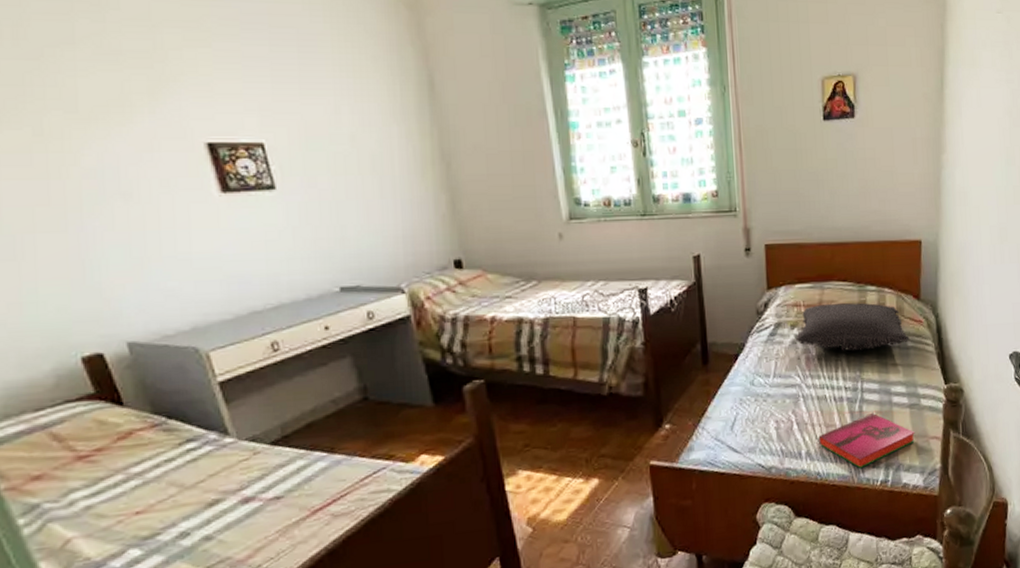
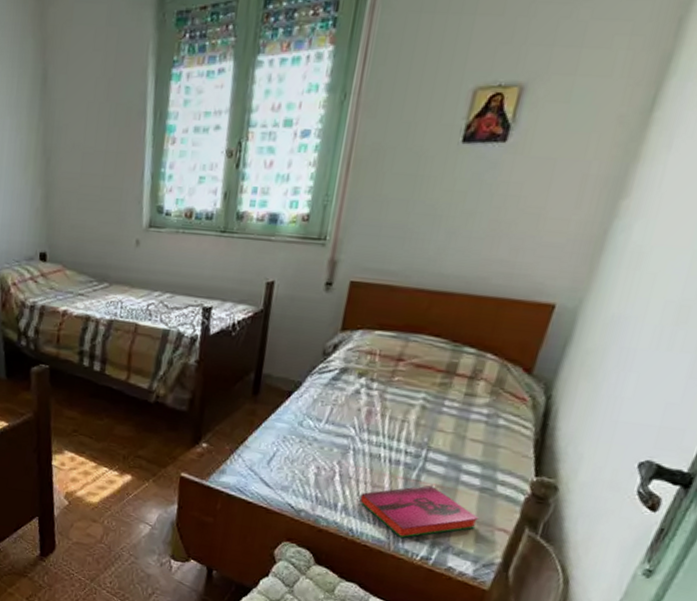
pillow: present [795,302,910,351] -> none [359,357,503,420]

